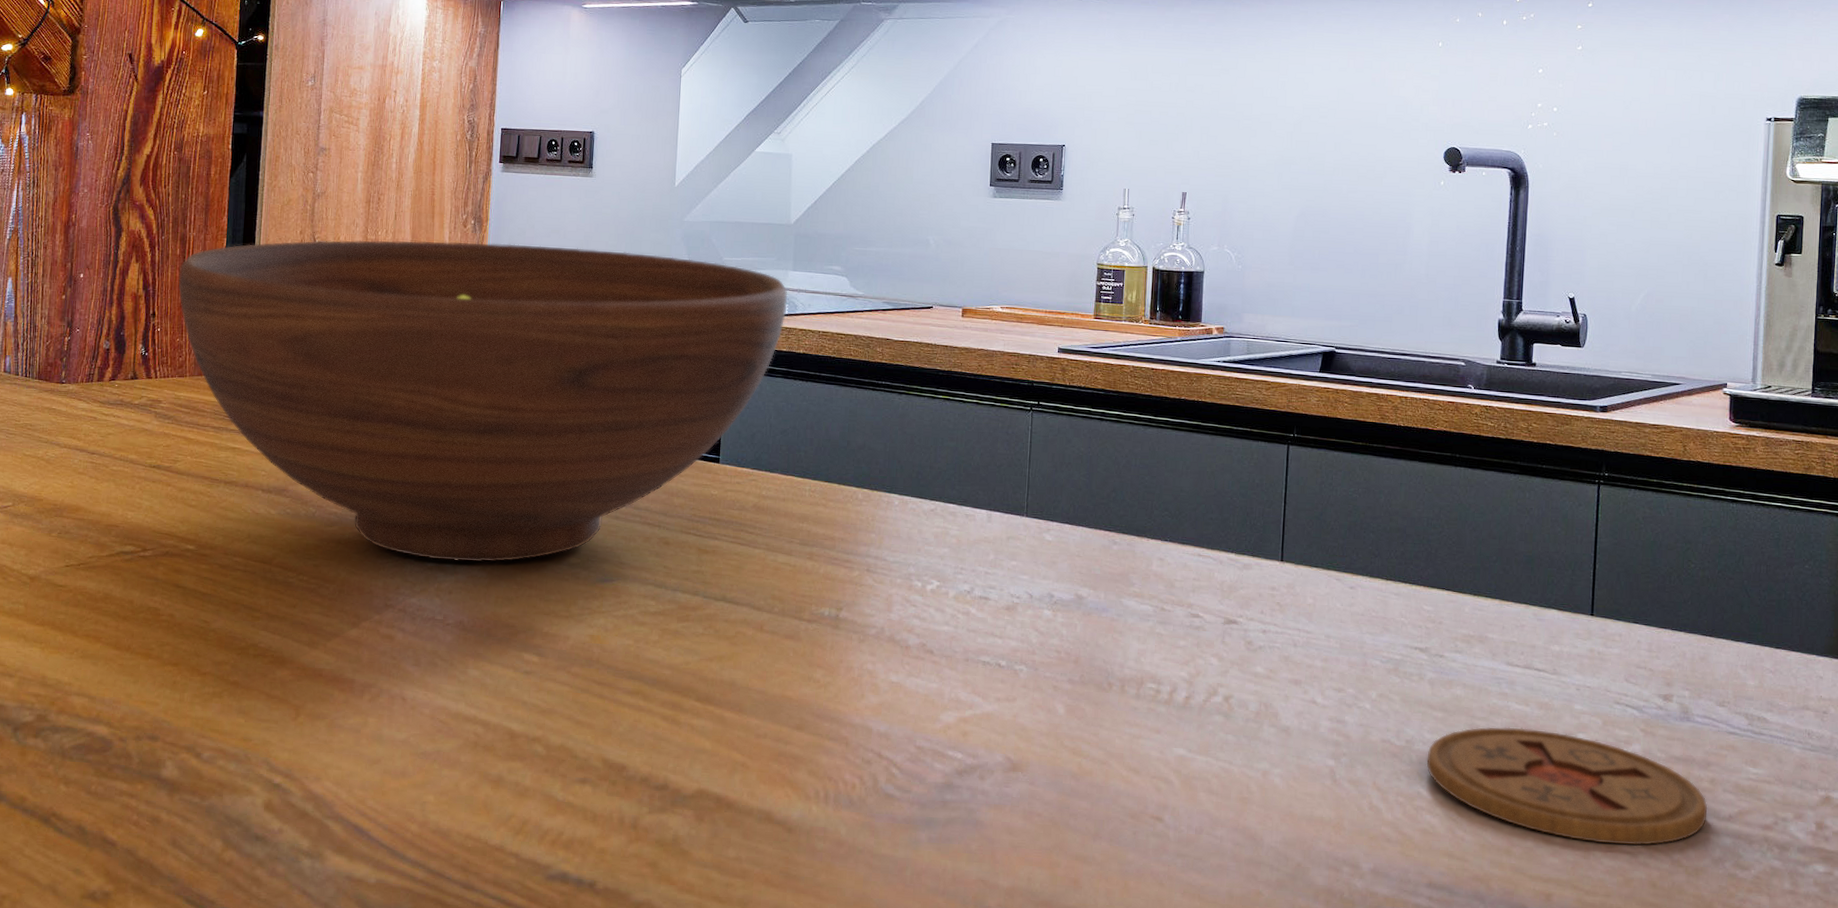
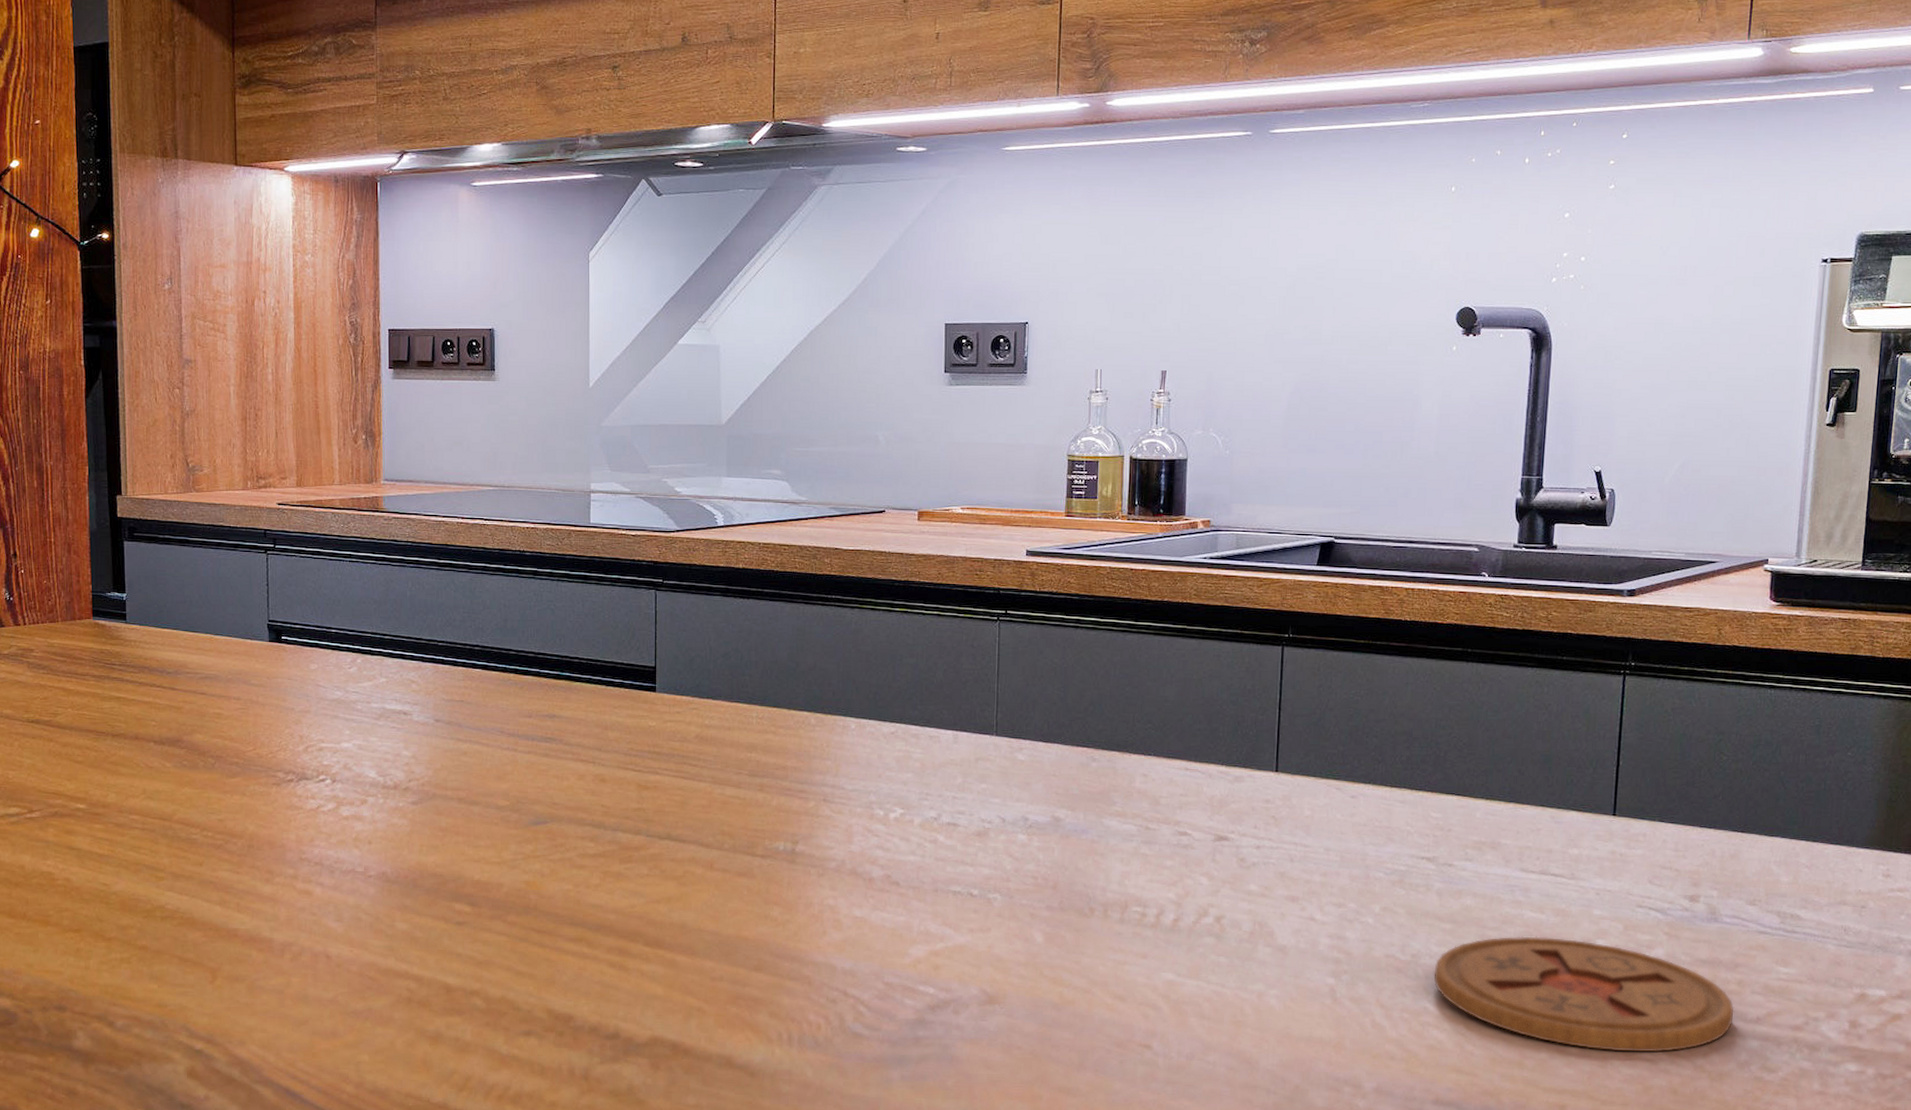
fruit bowl: present [178,240,788,563] -> none [38,460,723,809]

